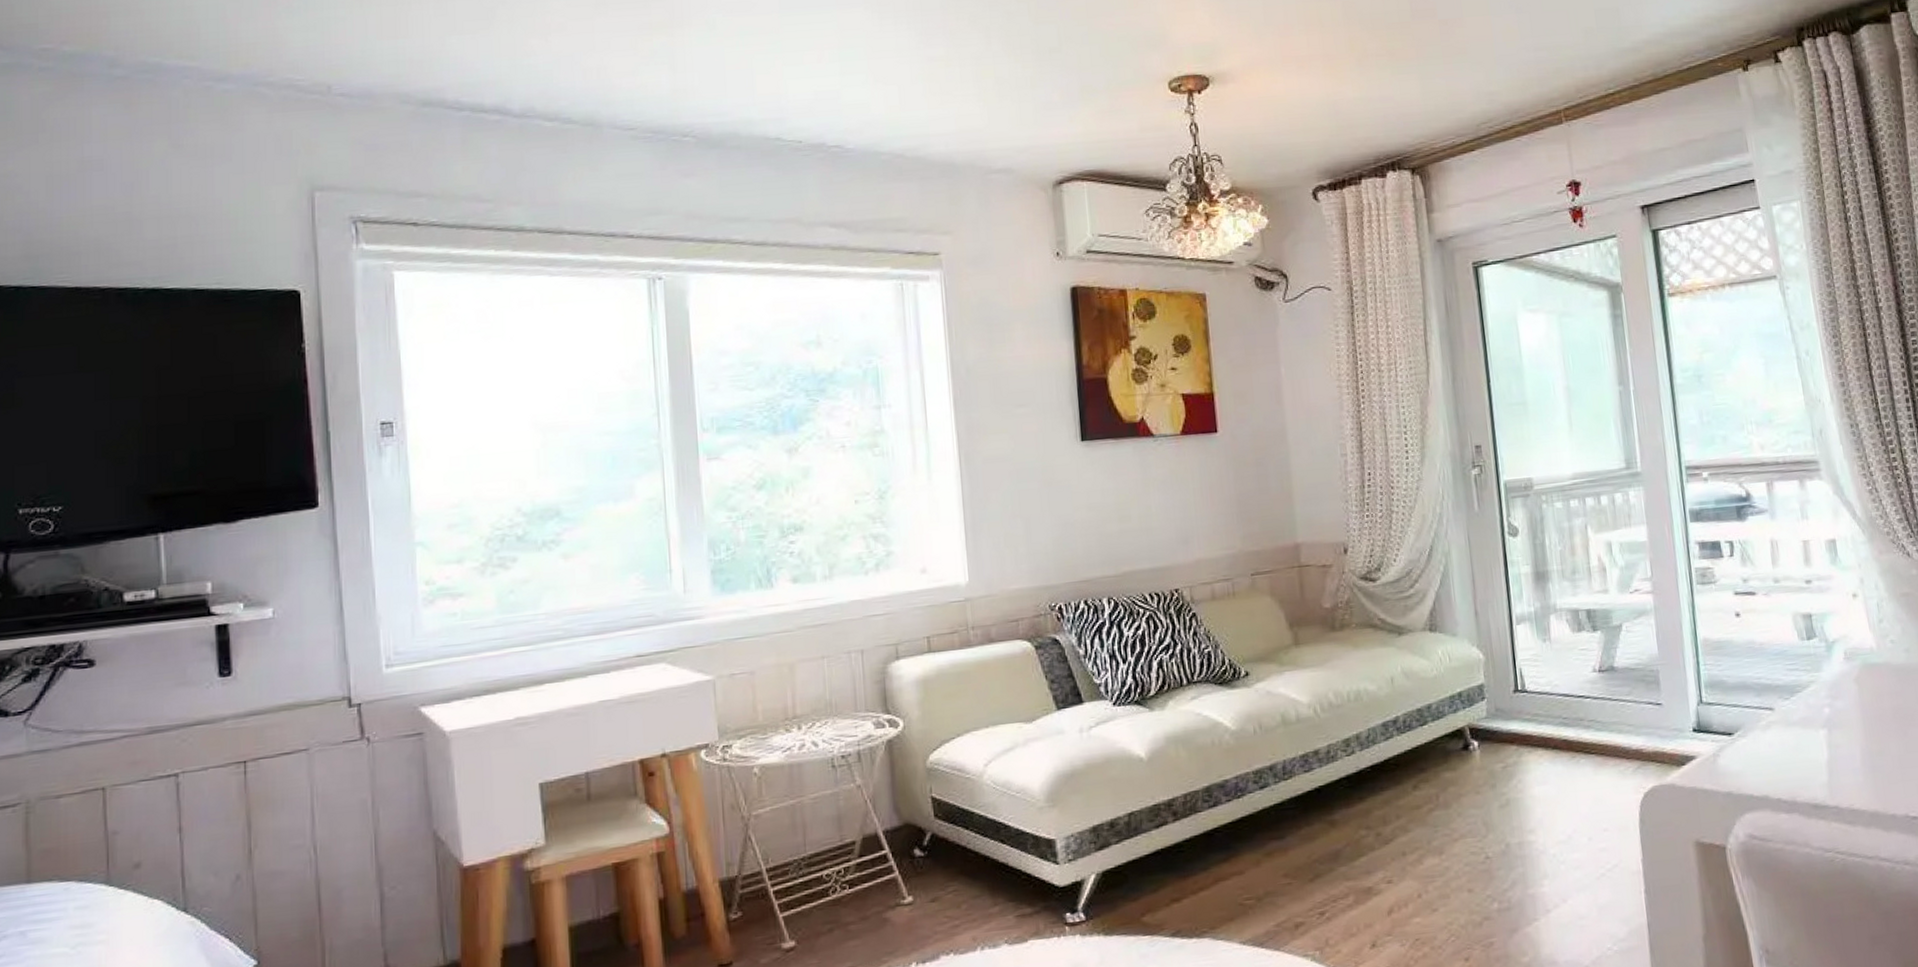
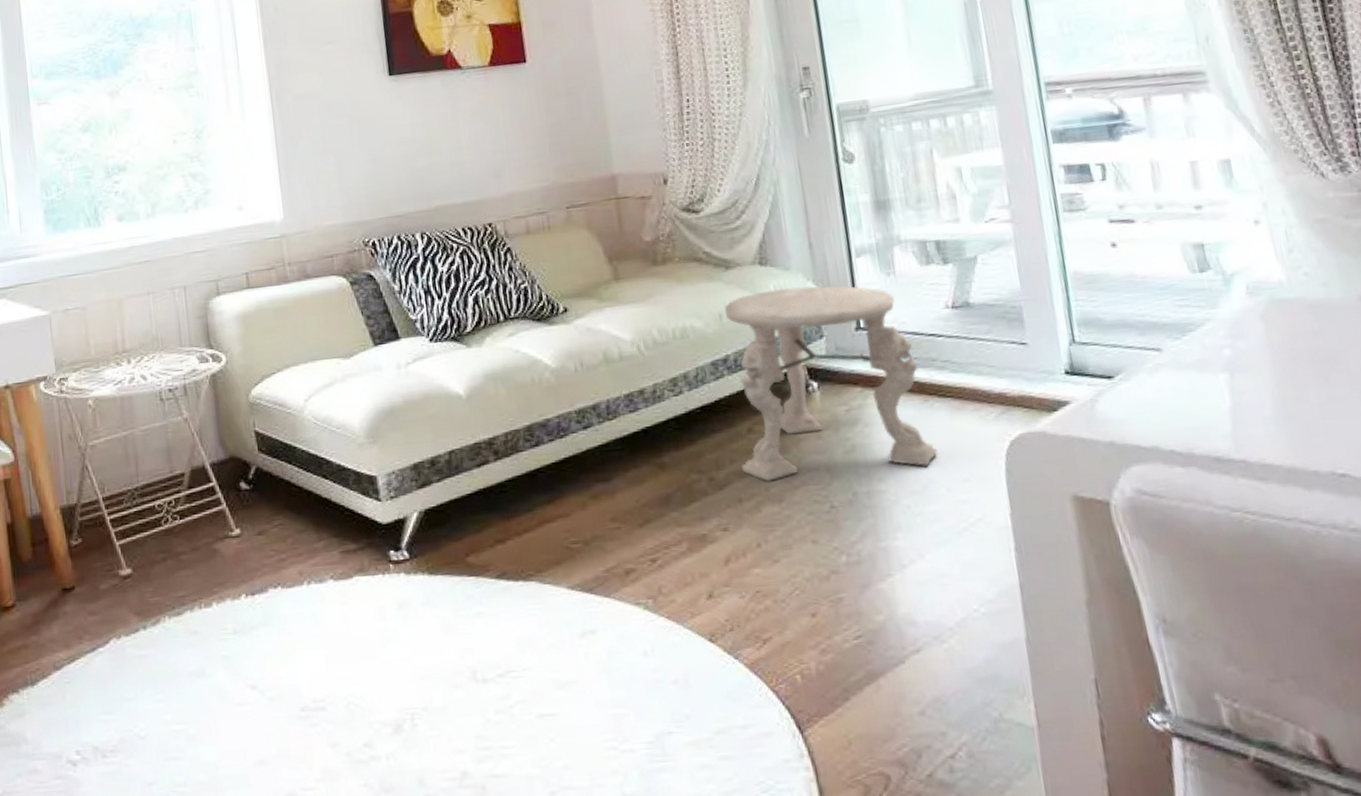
side table: none [1395,650,1582,836] -> present [723,285,938,482]

